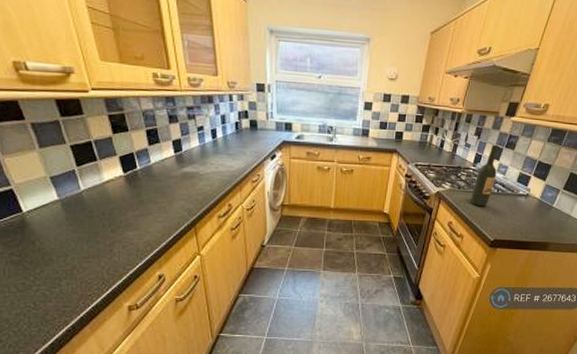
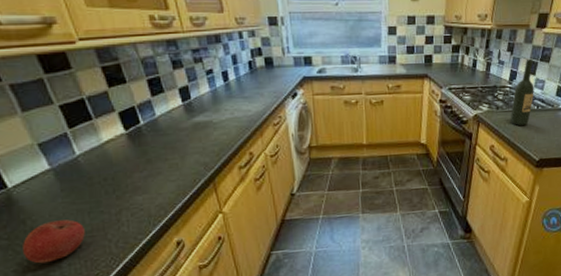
apple: none [31,245,82,280] -> present [22,219,85,264]

